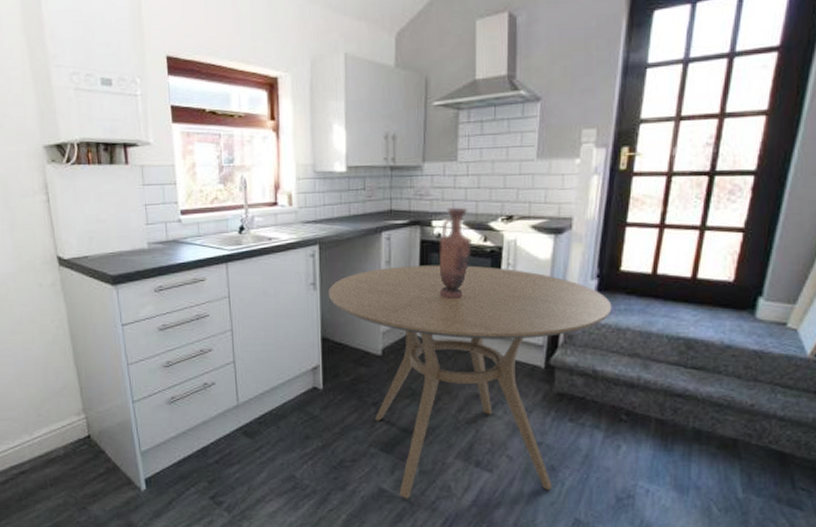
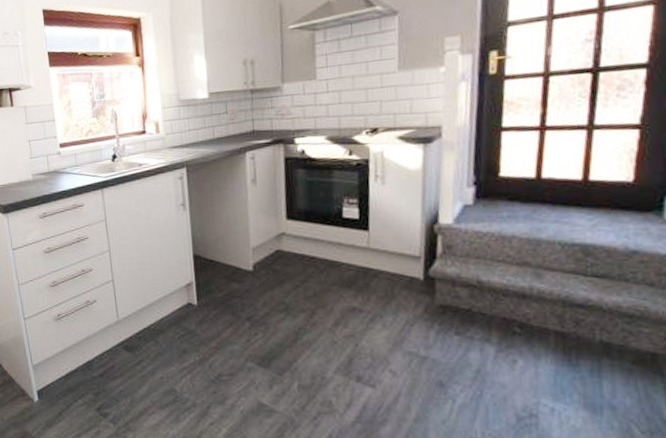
dining table: present [327,265,612,499] -> none [197,179,494,414]
vase: present [439,207,473,298] -> none [304,123,338,213]

